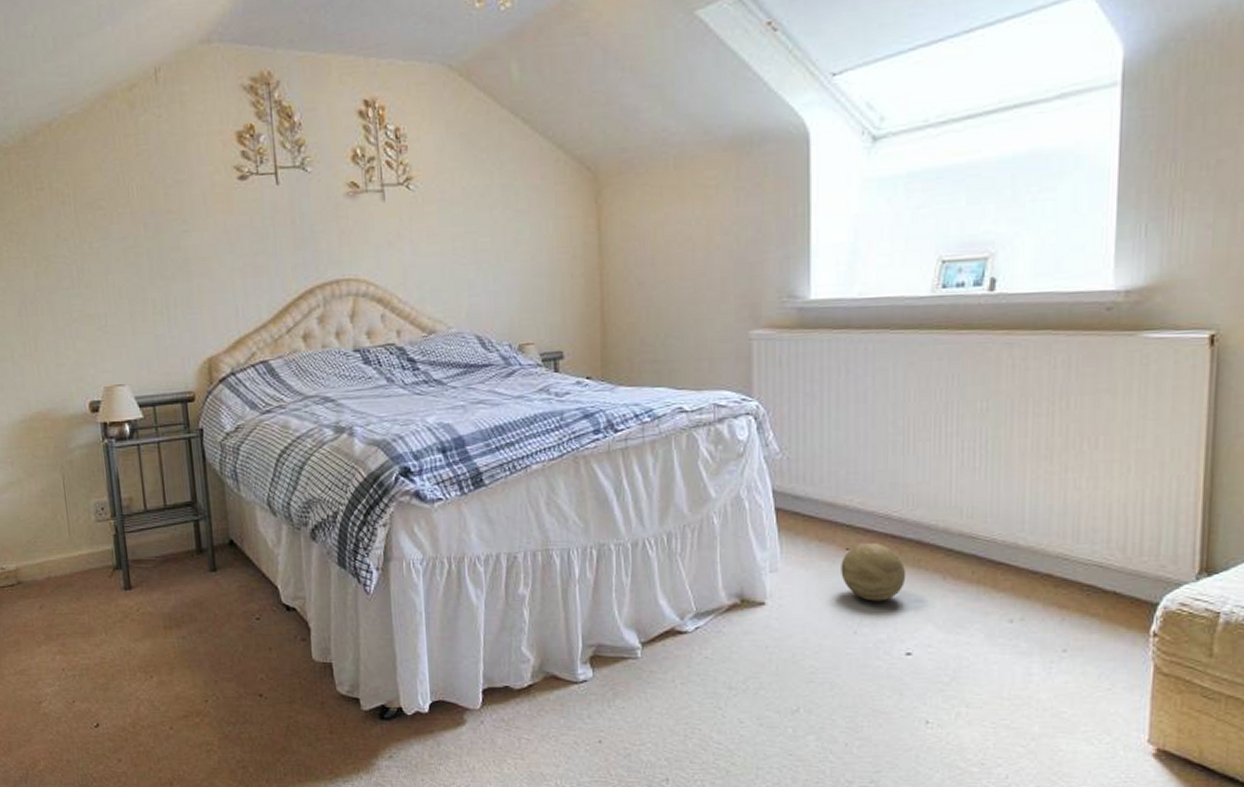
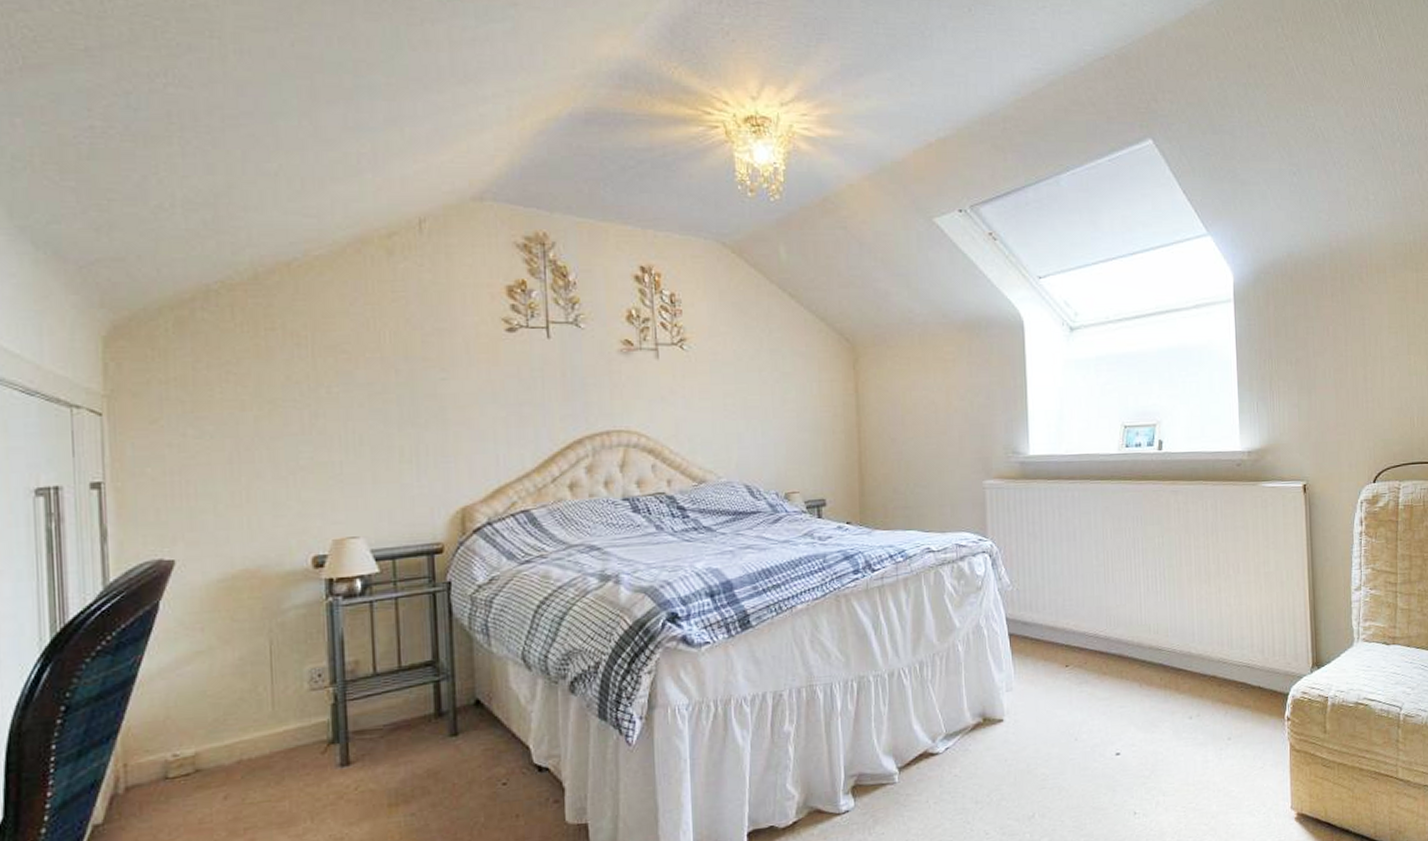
decorative ball: present [841,542,906,602] -> none [1062,658,1113,711]

